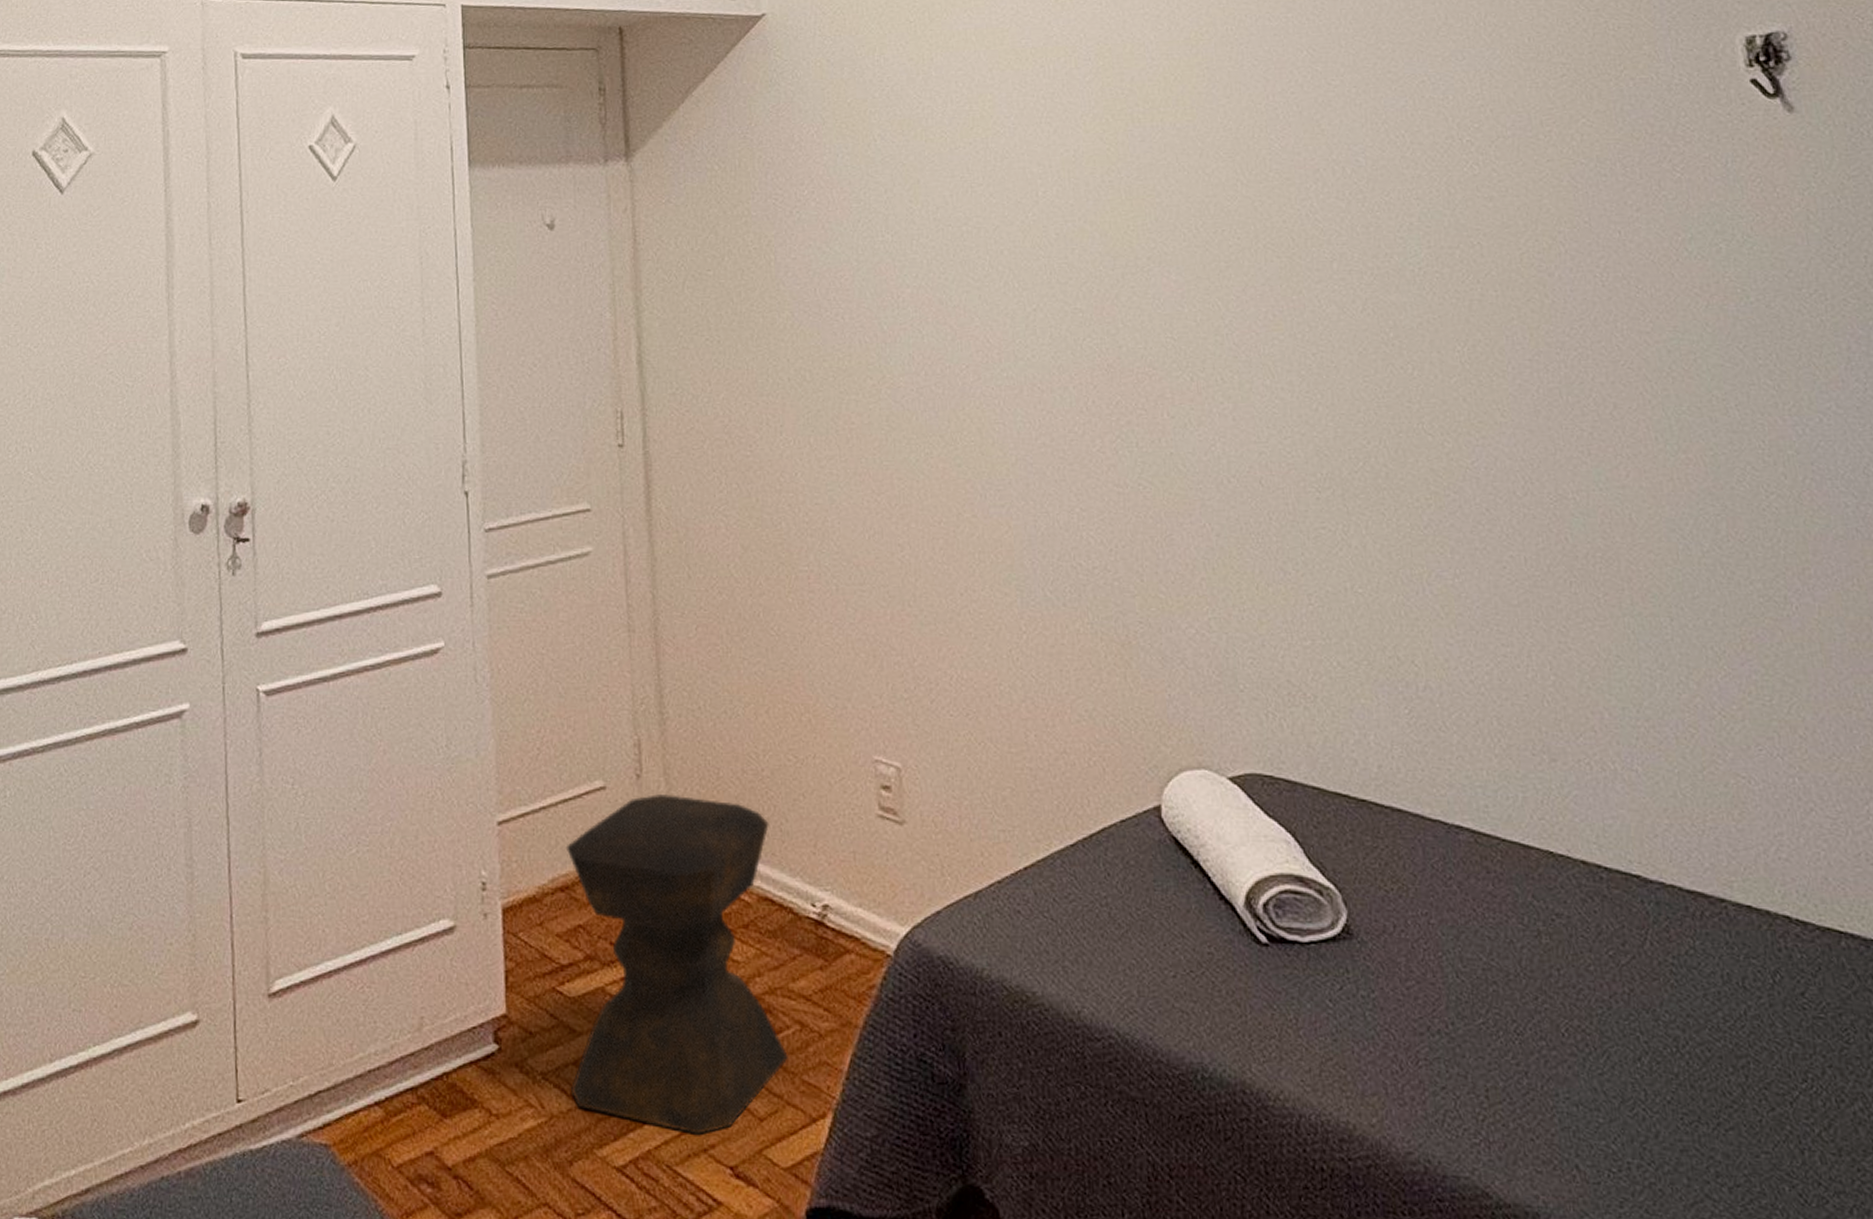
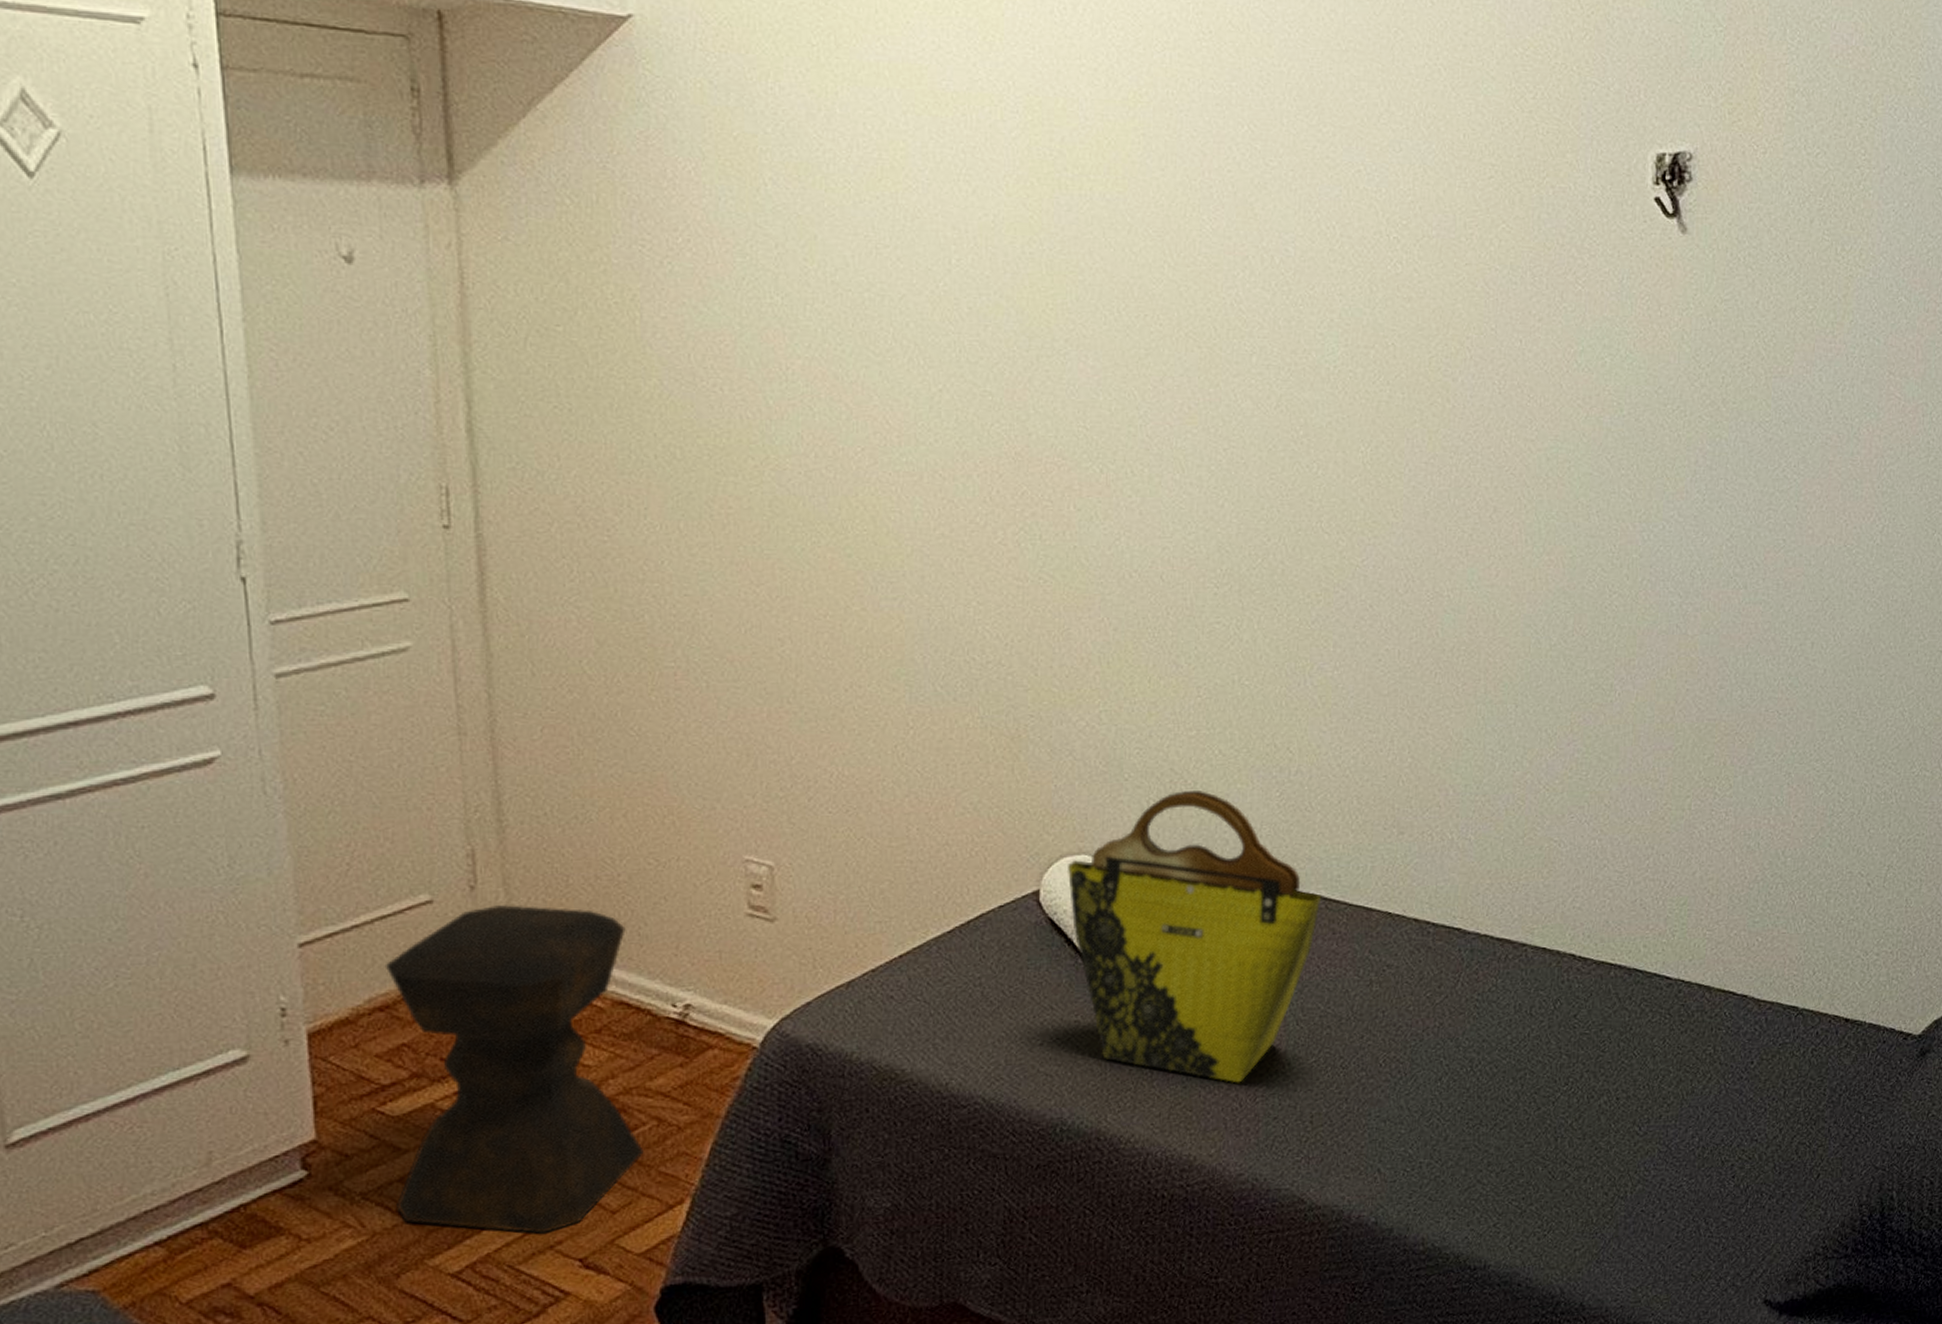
tote bag: none [1187,705,1469,1041] -> present [1066,791,1322,1083]

